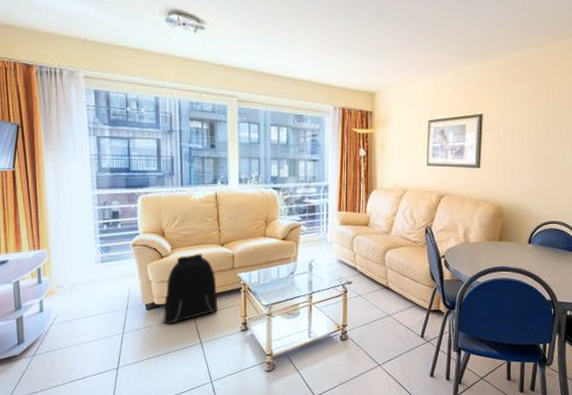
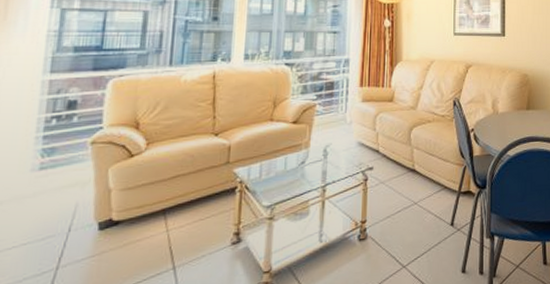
backpack: present [163,253,218,325] -> none [121,147,204,248]

